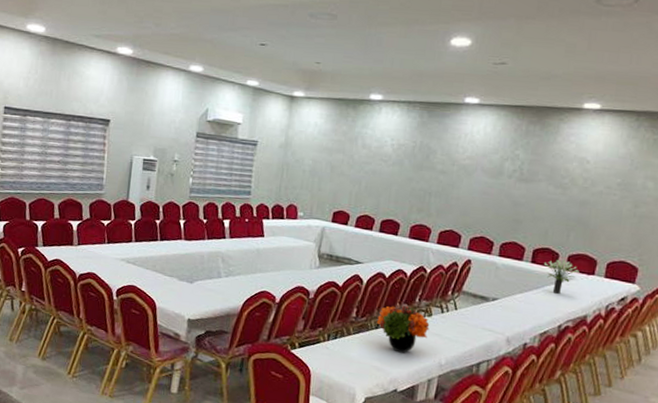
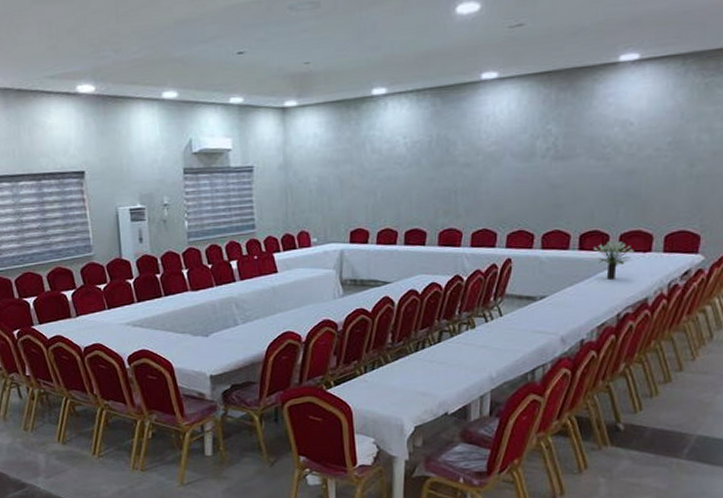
flower arrangement: present [376,305,430,353] -> none [415,320,474,372]

